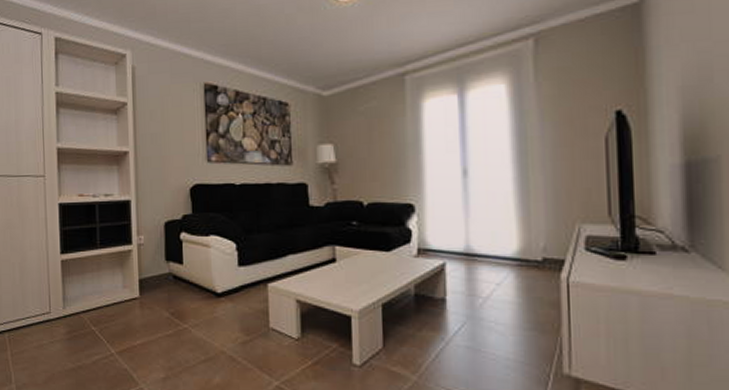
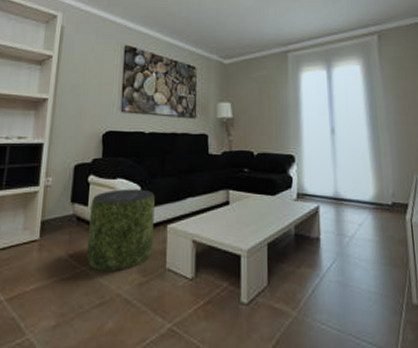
pouf: none [186,246,254,330] -> present [86,189,155,272]

